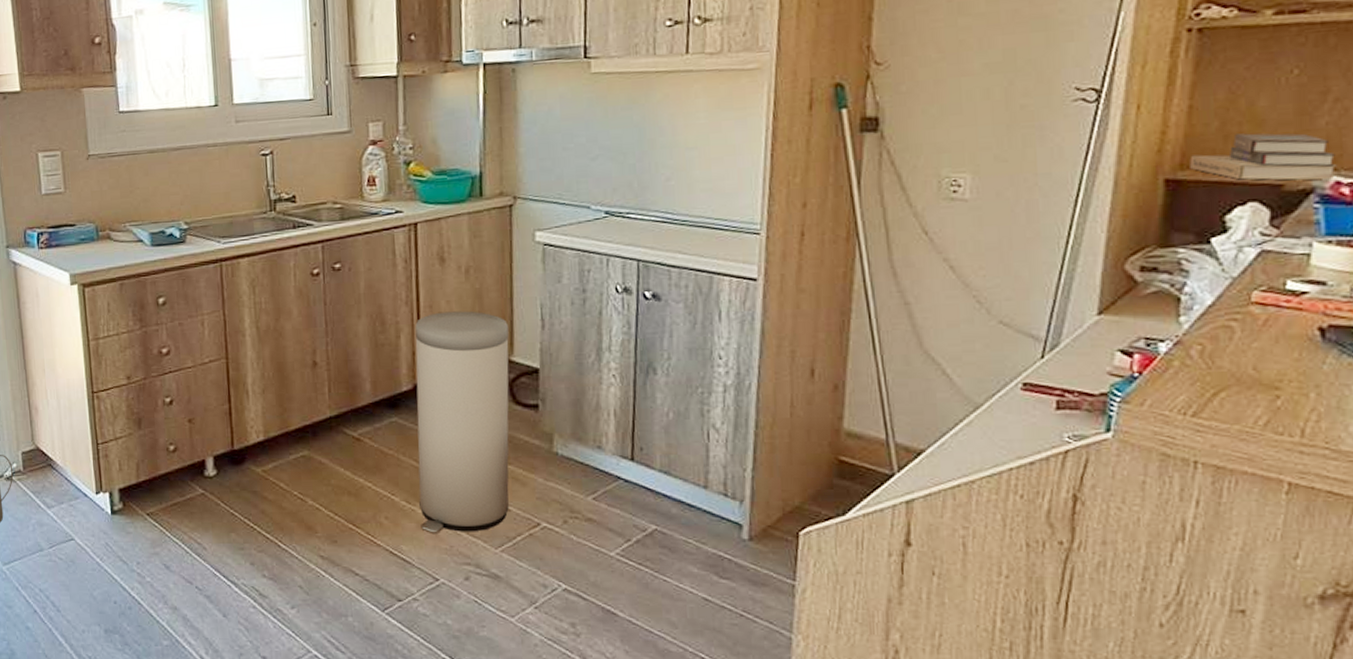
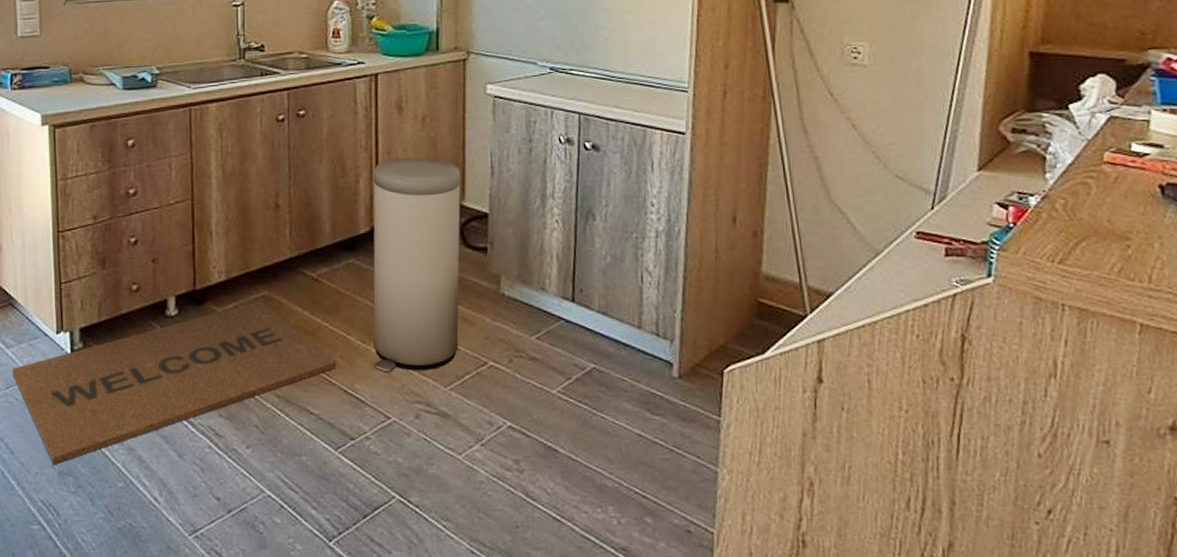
doormat: none [54,461,381,623] -> present [13,301,336,465]
books: present [1189,133,1338,181] -> none [1049,14,1168,57]

